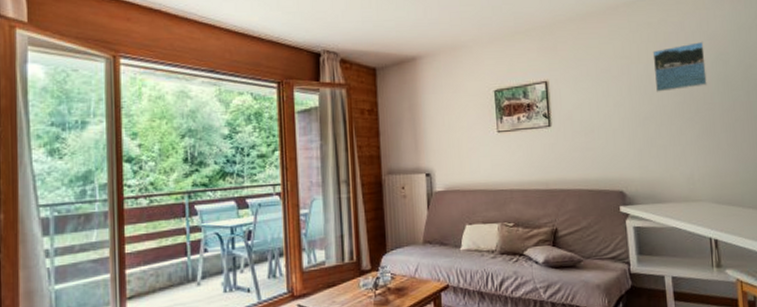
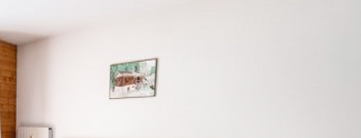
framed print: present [652,41,707,92] -> none [262,22,323,70]

